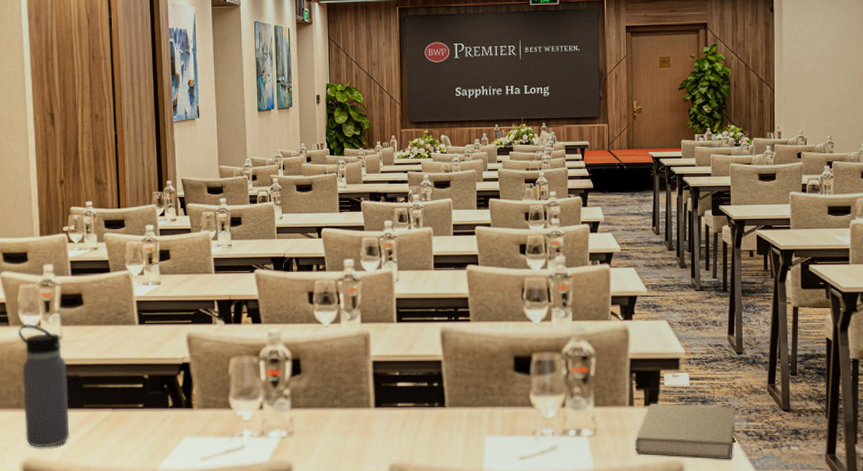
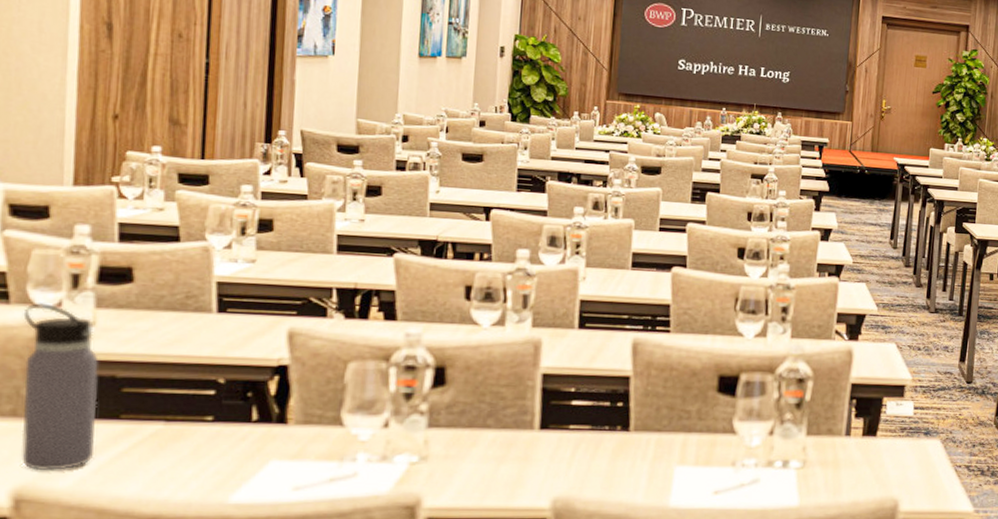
book: present [634,403,736,460] -> none [846,433,960,497]

